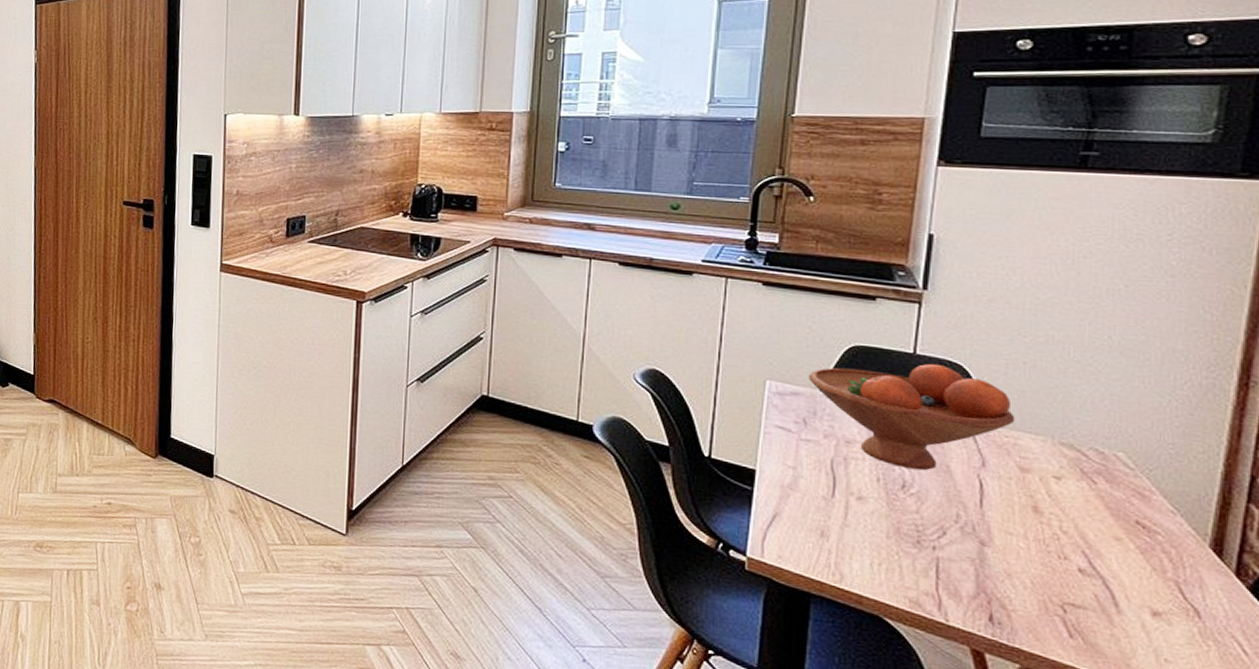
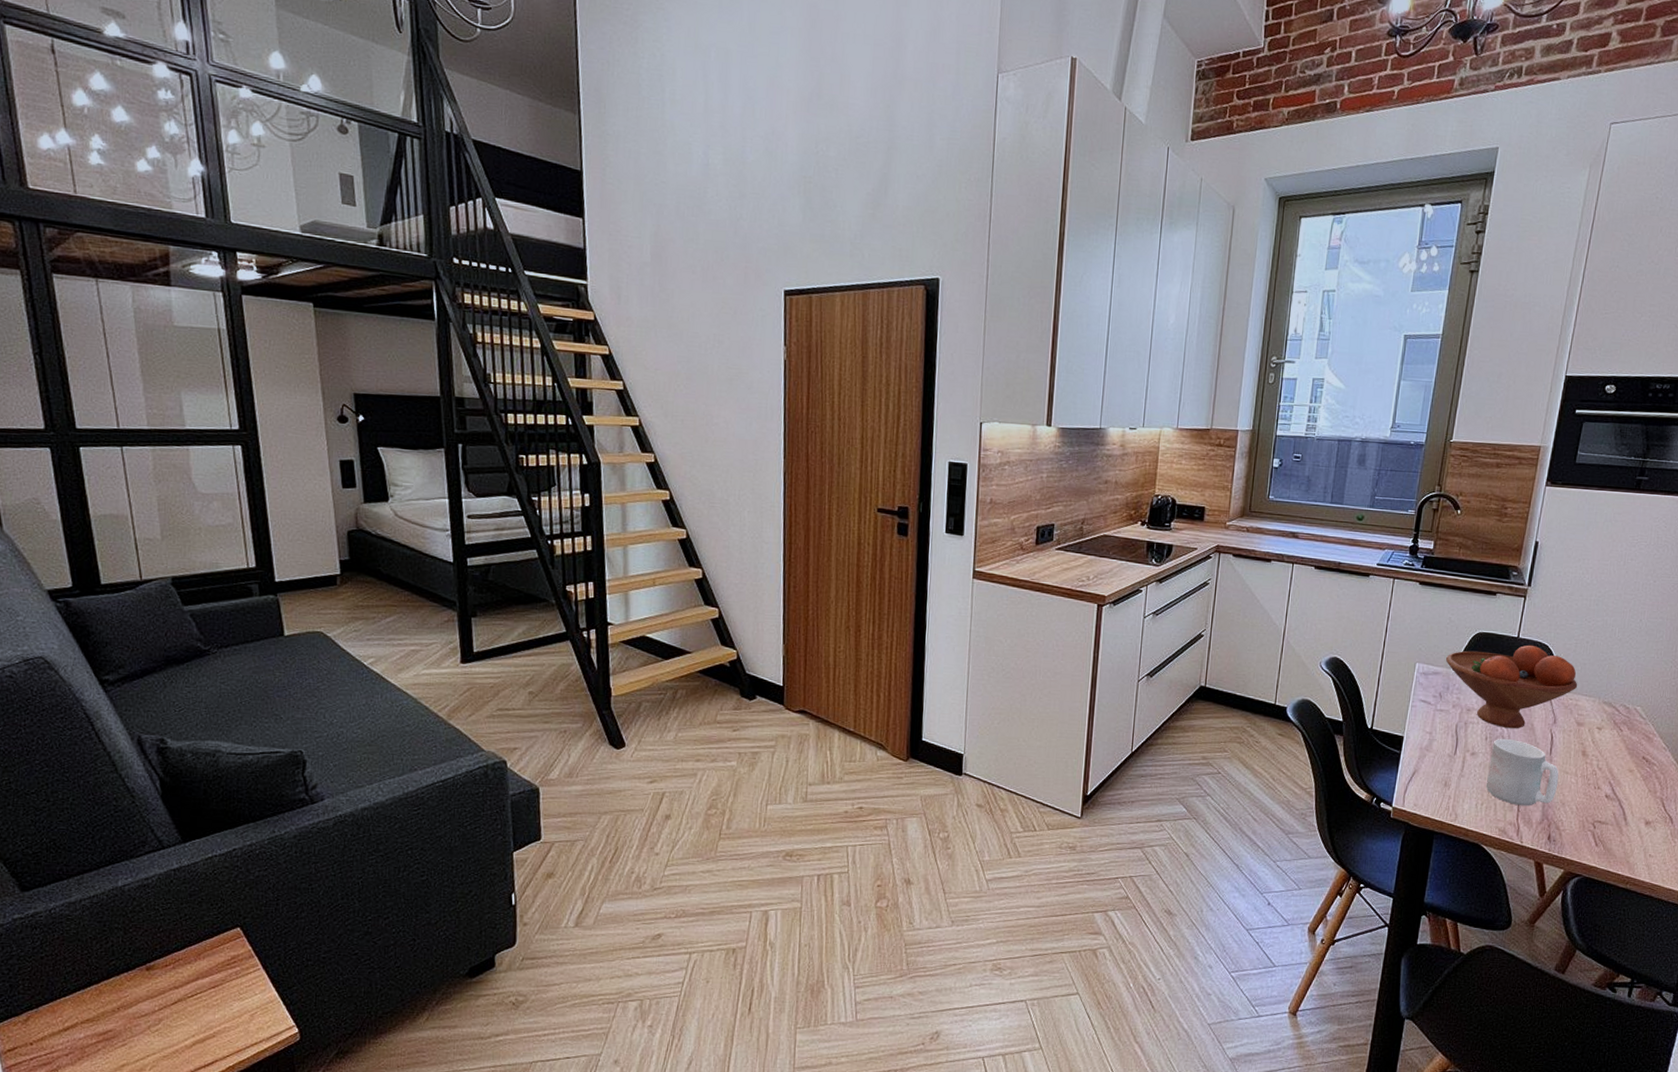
mug: none [883,481,998,574] -> present [1485,738,1559,806]

